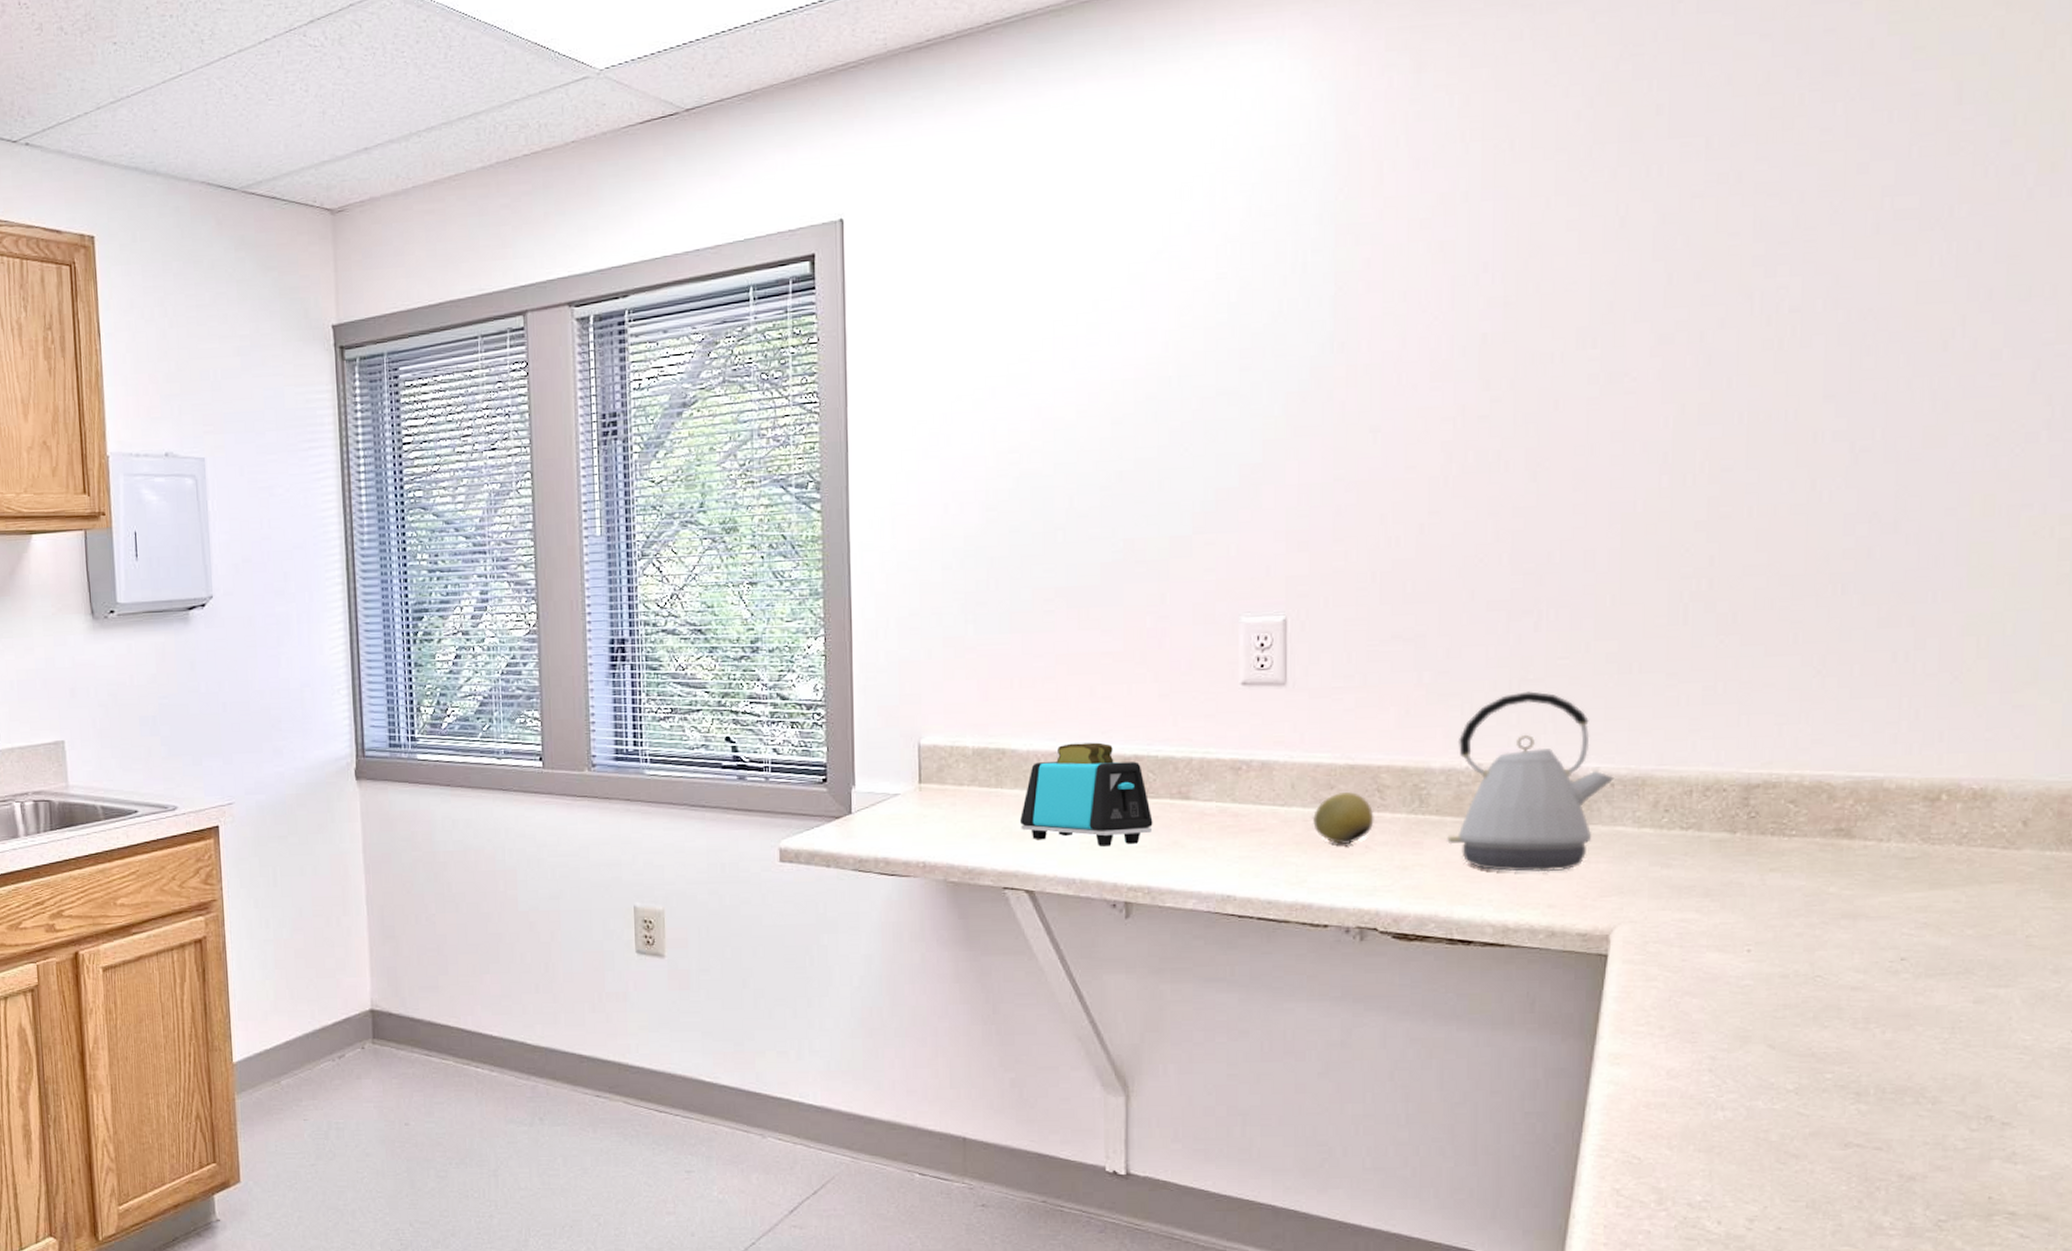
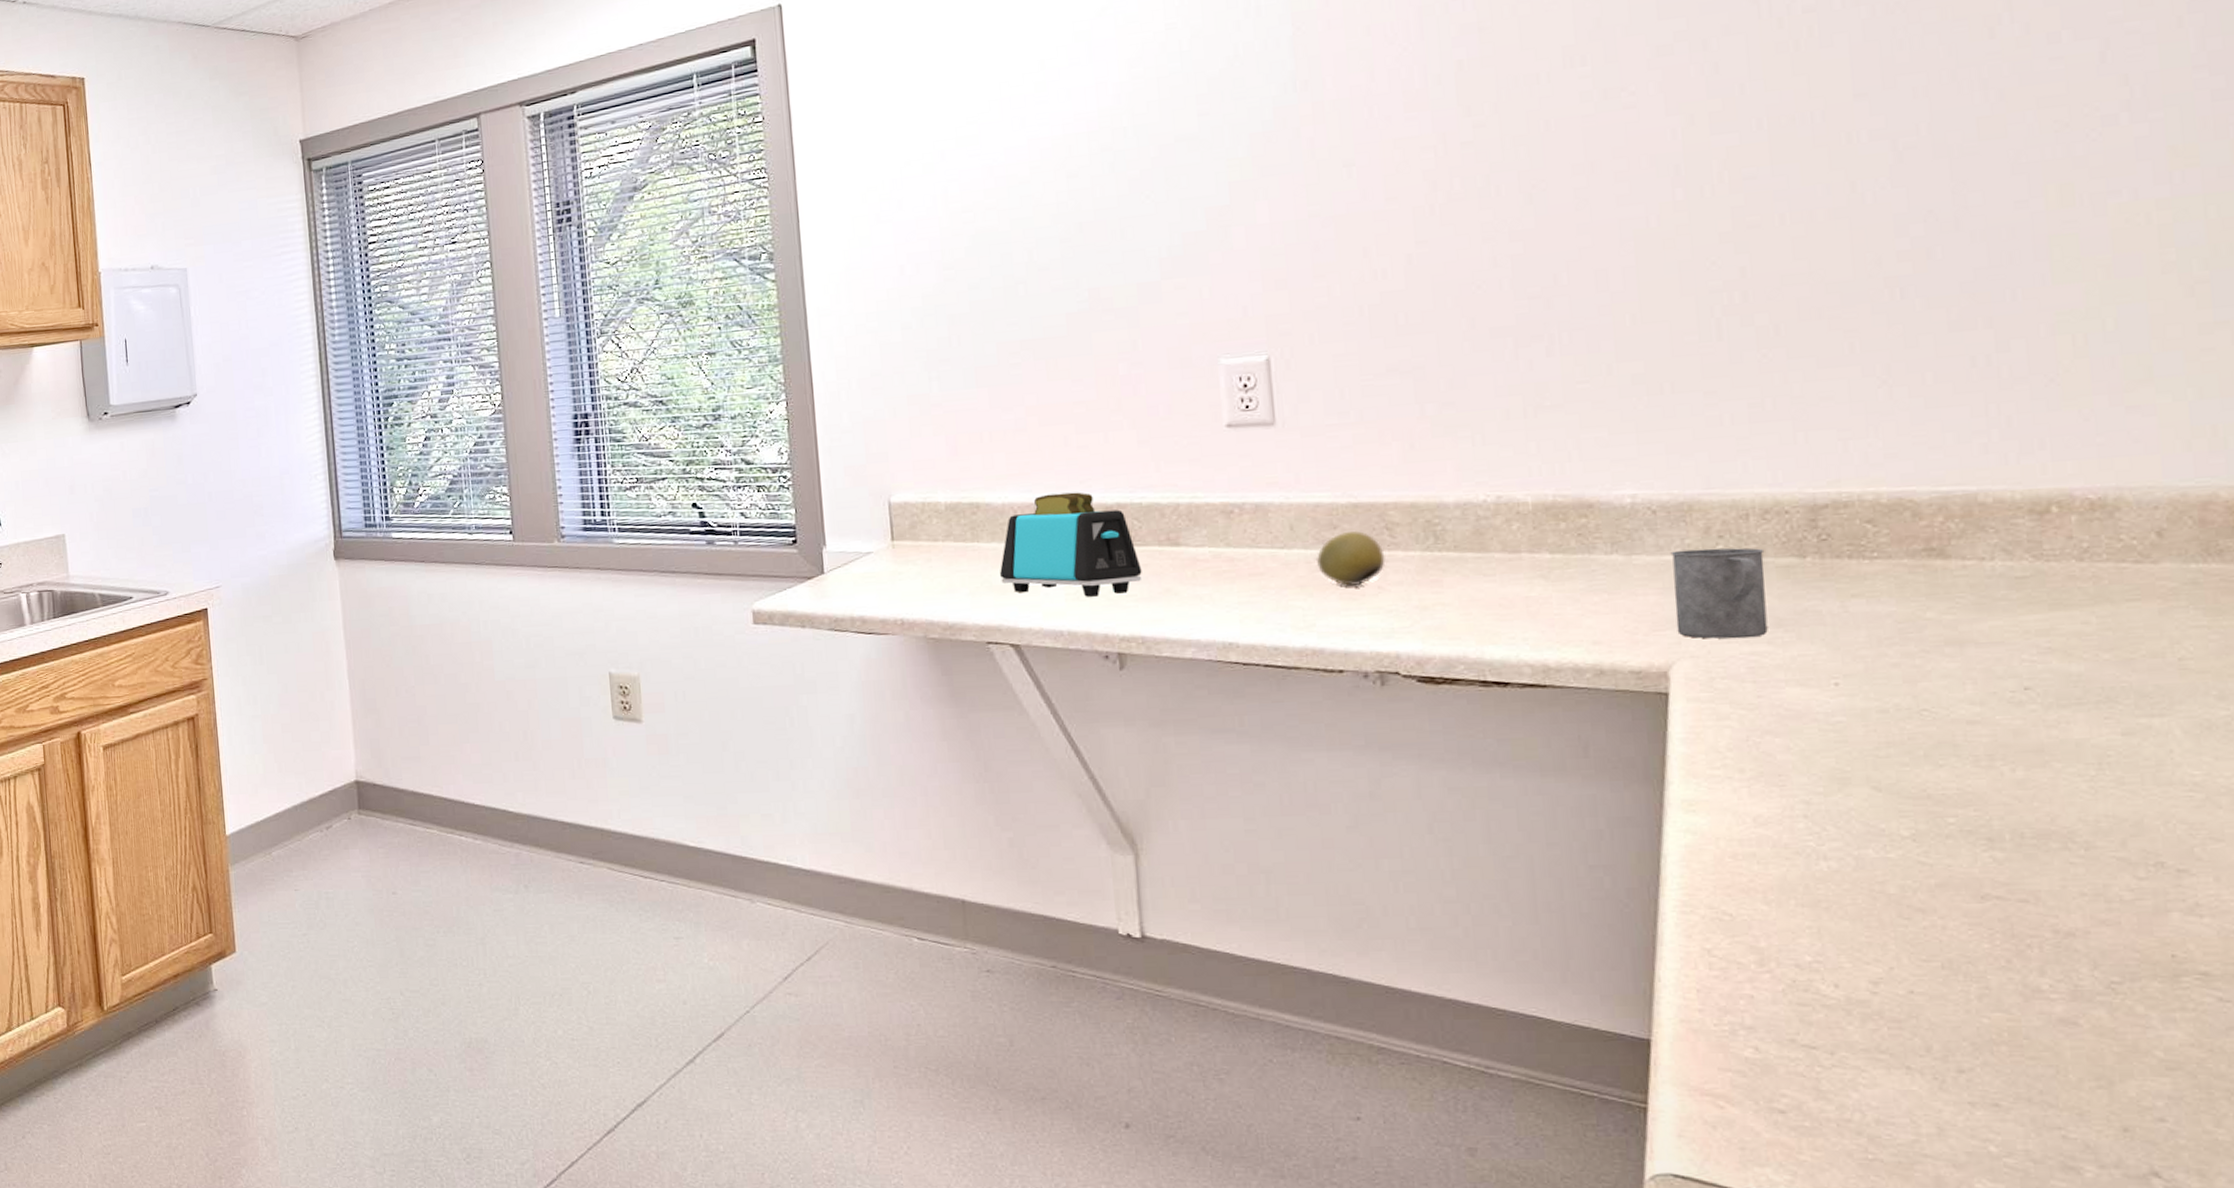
kettle: present [1447,691,1615,872] -> none [1469,418,1656,608]
mug: none [1621,821,1702,907] -> present [1670,547,1768,639]

